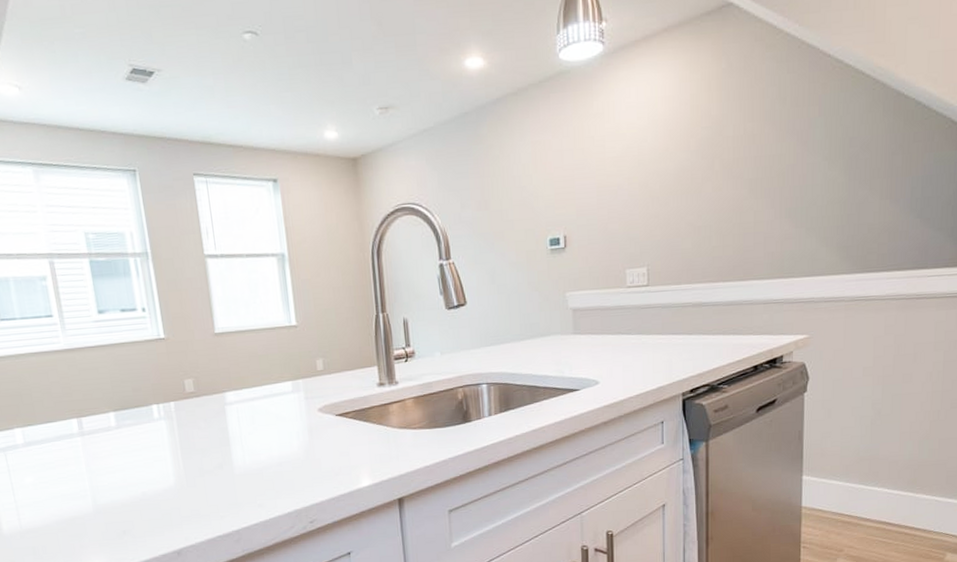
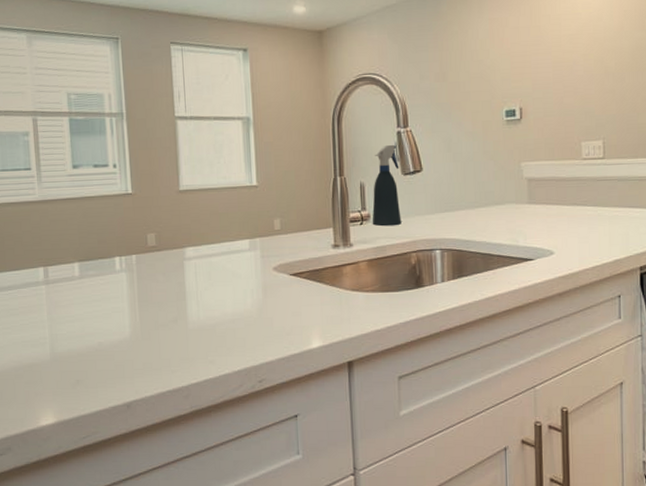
spray bottle: none [417,277,447,363] -> present [372,144,402,227]

